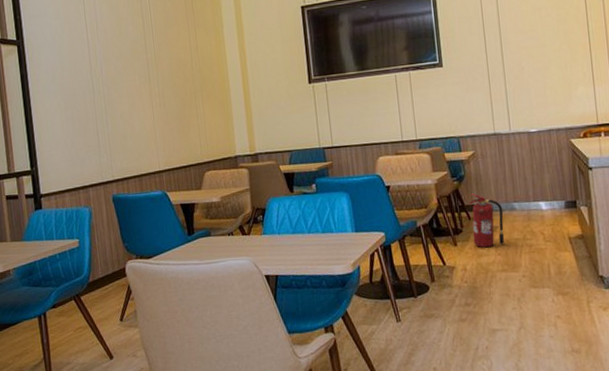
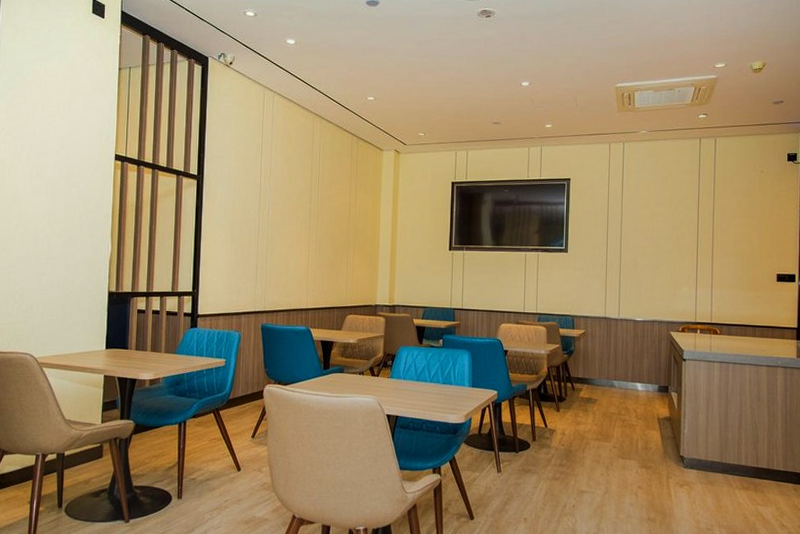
fire extinguisher: present [468,193,505,248] -> none [574,367,604,417]

